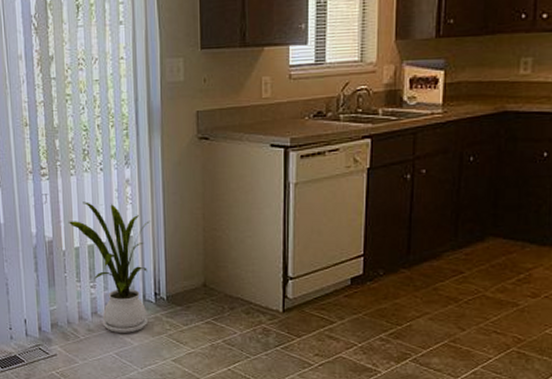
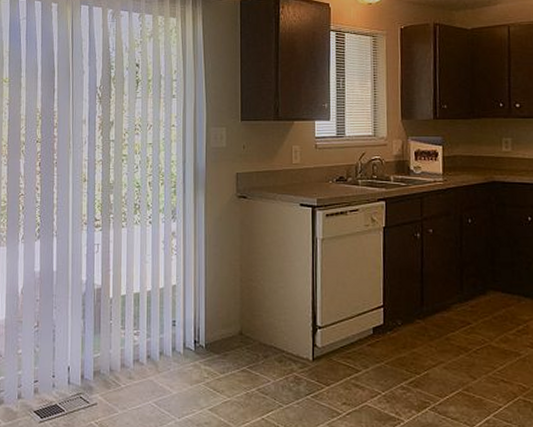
house plant: present [68,202,150,333] -> none [116,252,192,381]

